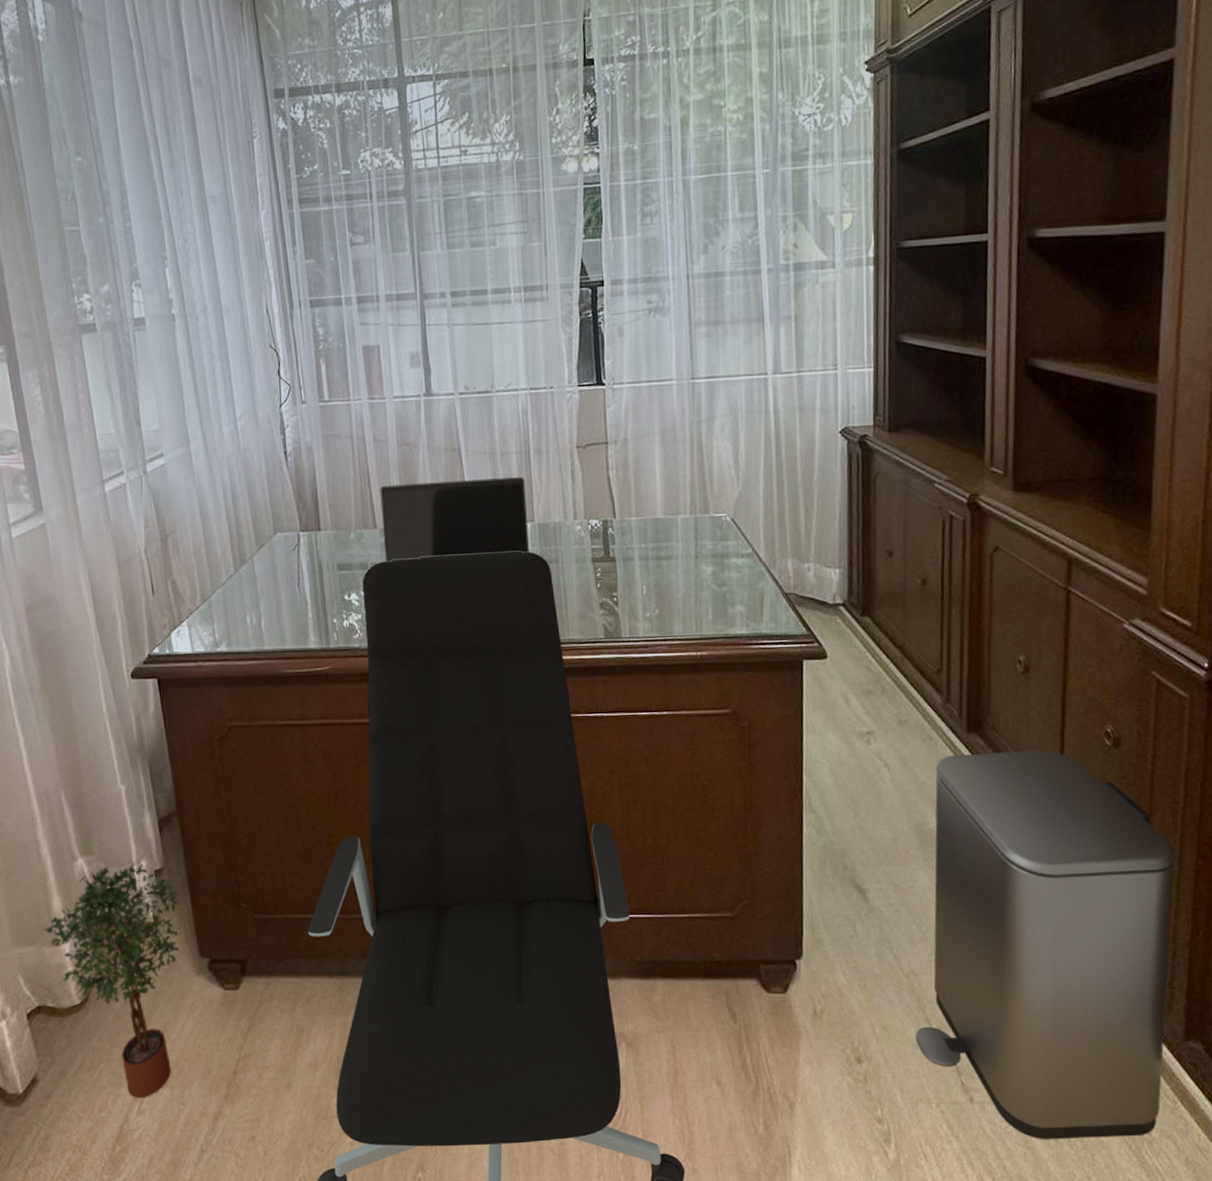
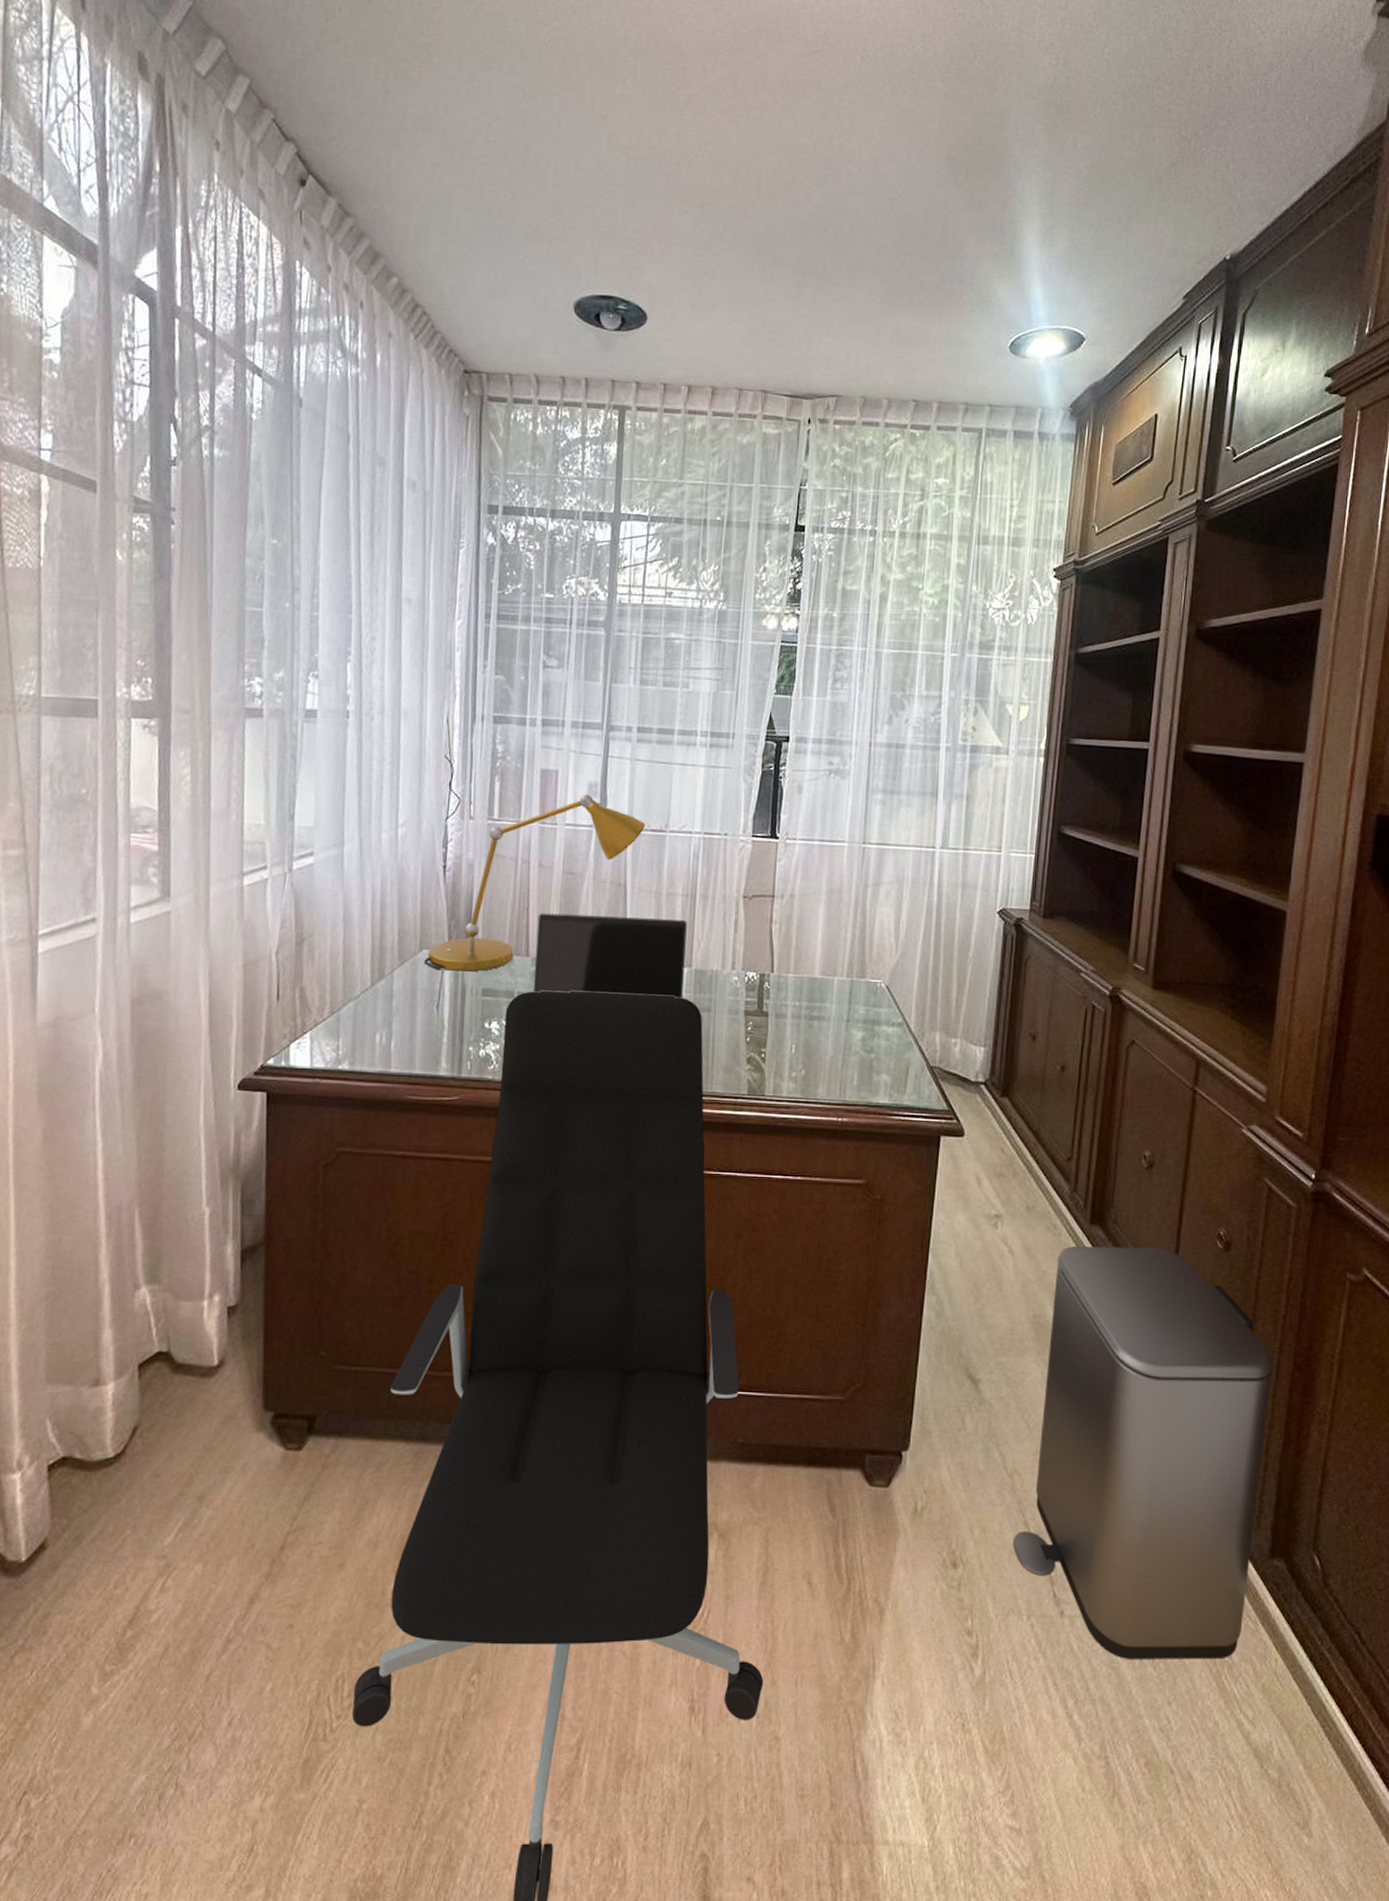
potted tree: present [42,862,185,1098] -> none [84,1296,251,1573]
desk lamp: none [279,365,472,551] -> present [423,794,646,972]

